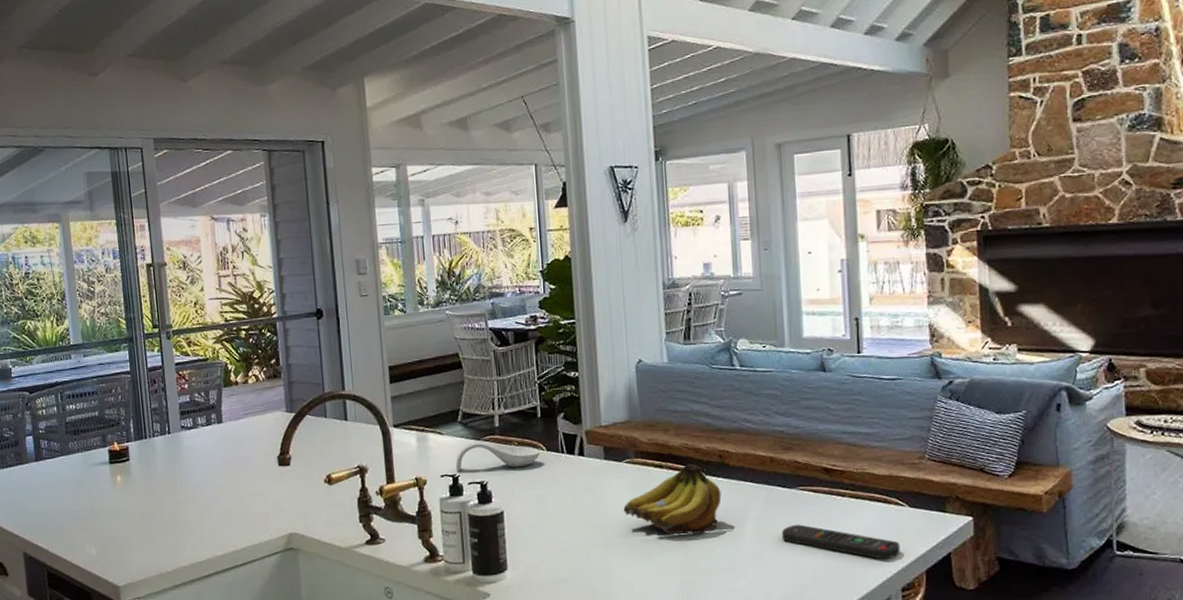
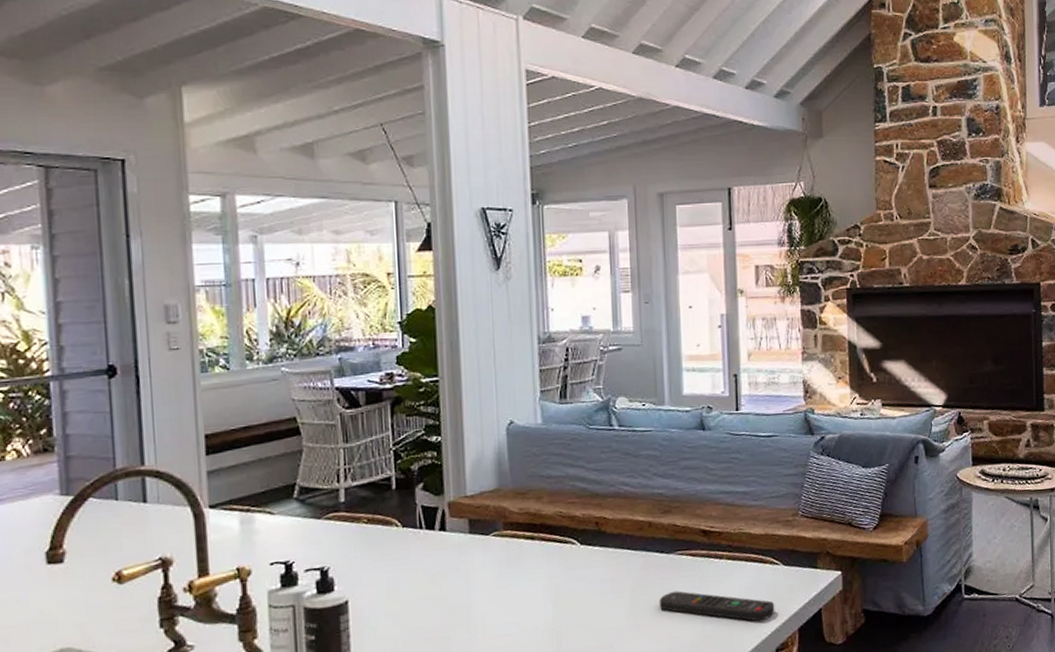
spoon rest: present [455,440,541,470] -> none [288,519,395,556]
fruit: present [623,464,722,535] -> none [490,533,597,613]

